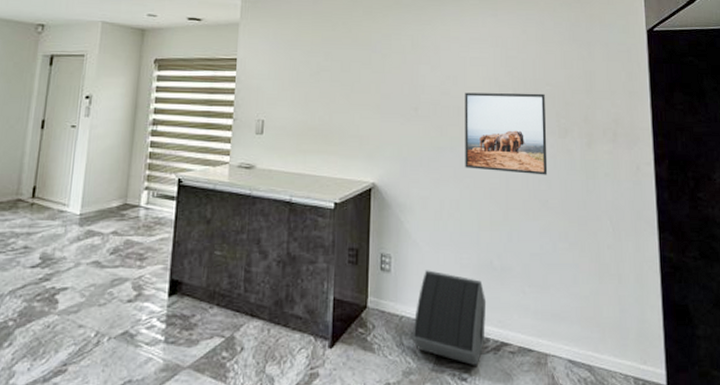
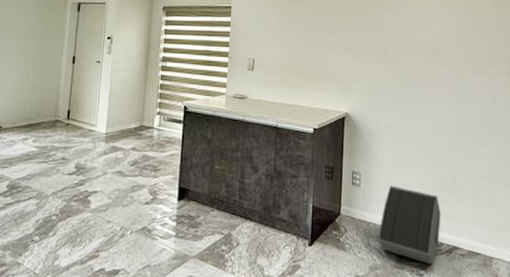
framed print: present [465,92,548,175] -> none [425,37,498,109]

